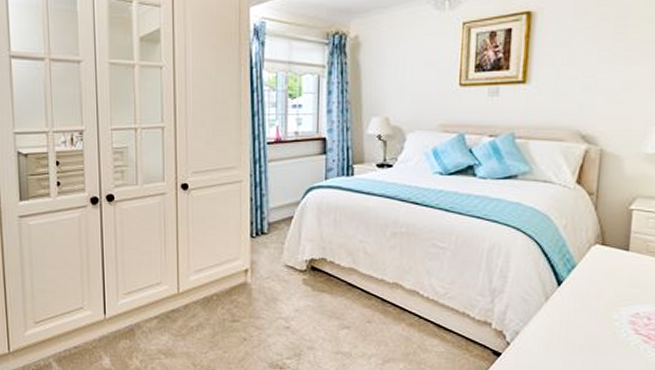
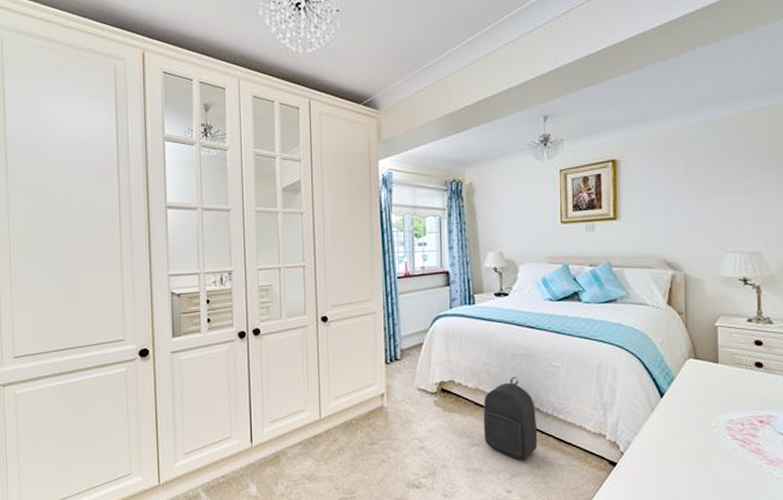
backpack: none [355,256,416,346] -> present [483,376,538,461]

